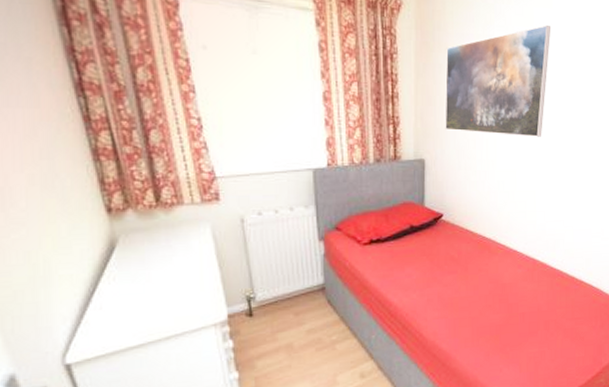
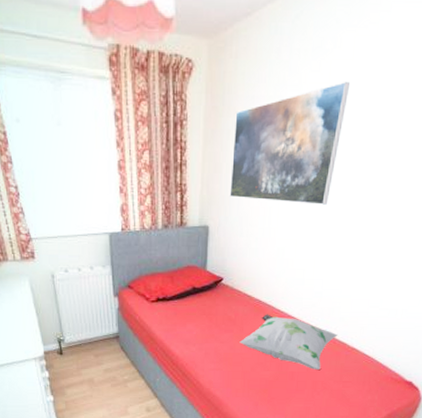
decorative pillow: none [464,250,565,309] -> present [239,314,338,371]

